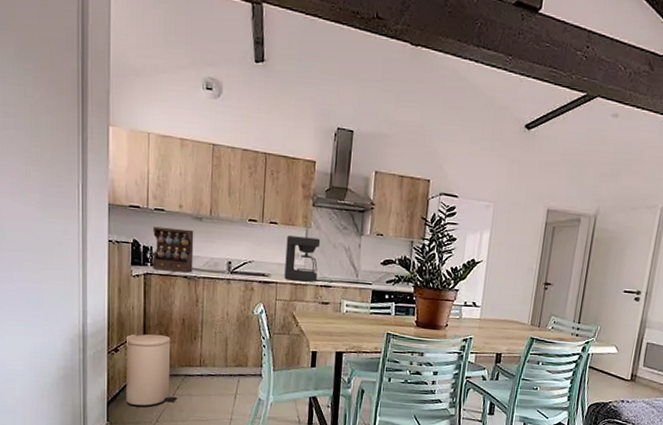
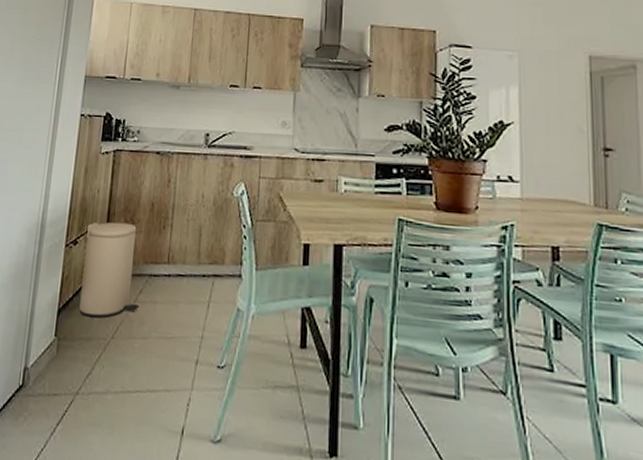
spice rack: present [153,226,194,273] -> none [123,97,170,148]
coffee maker: present [284,235,321,282] -> none [269,101,311,155]

